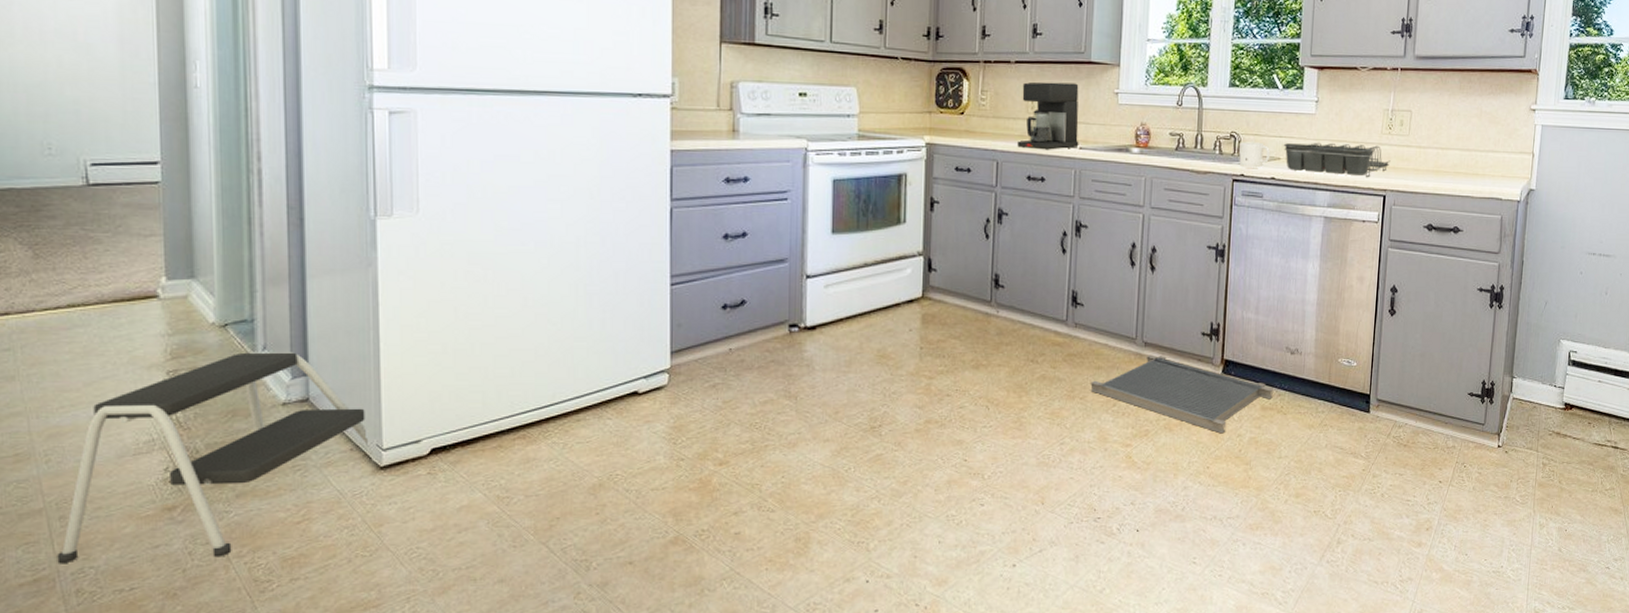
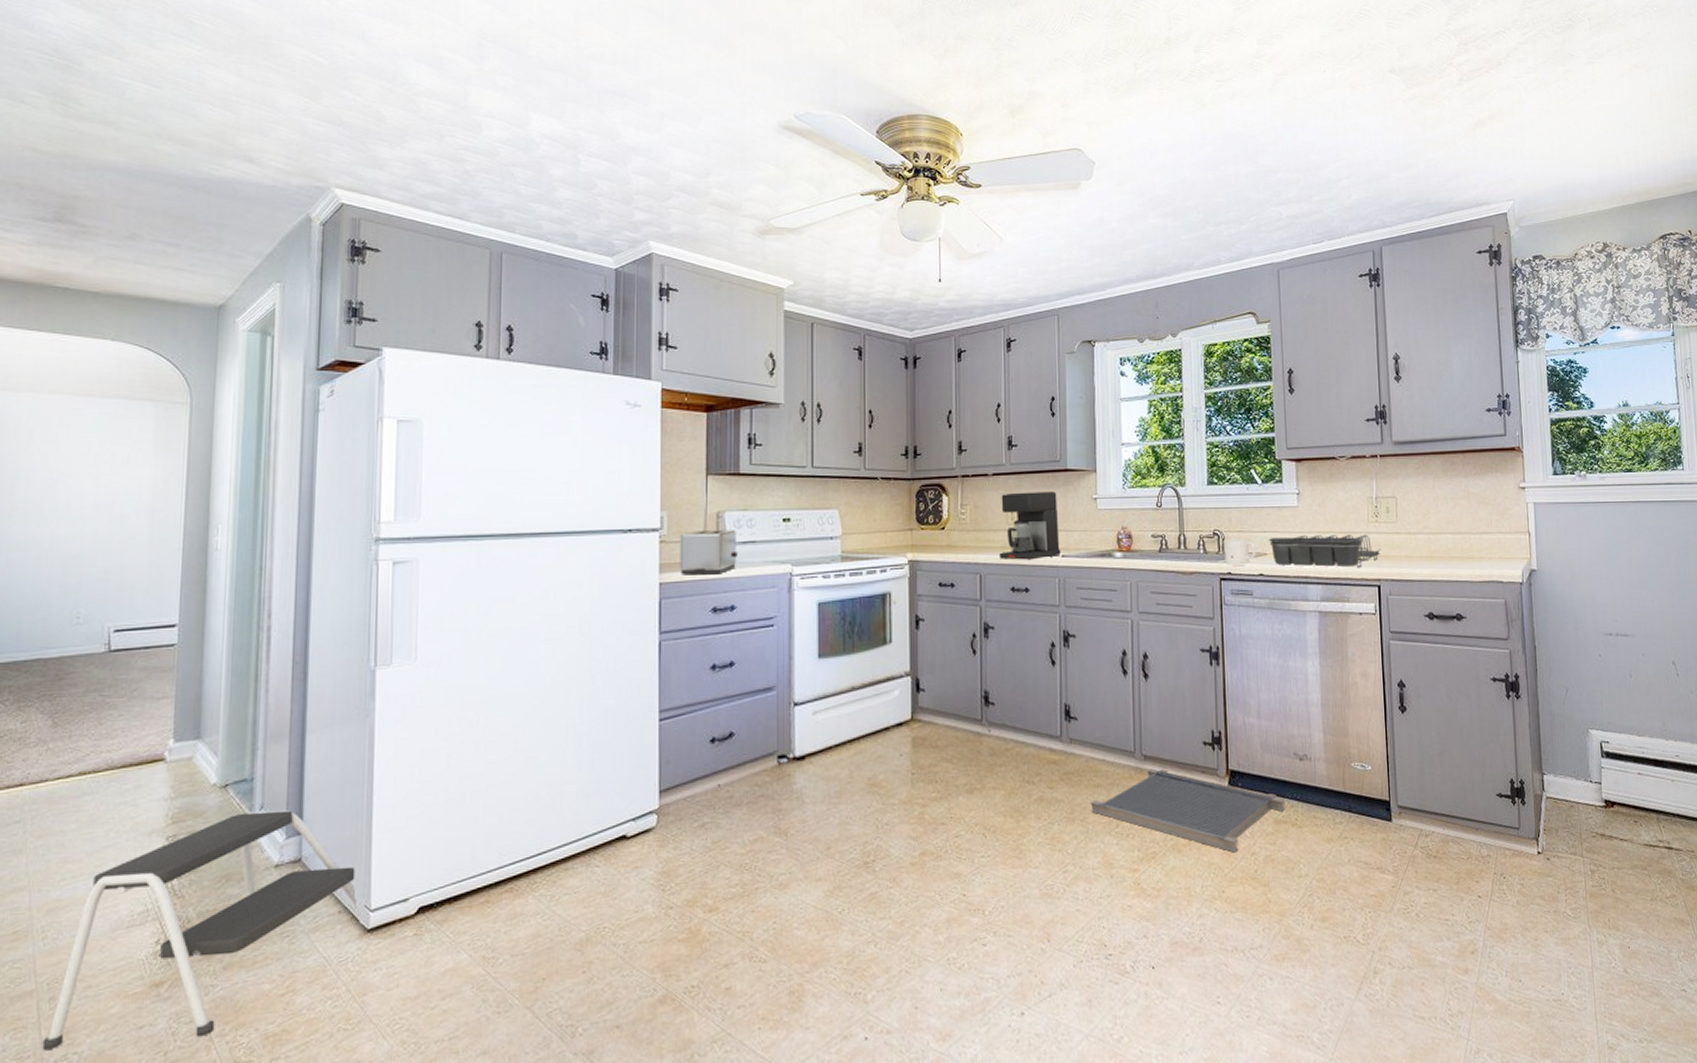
toaster: none [692,99,752,145] -> present [680,530,737,575]

